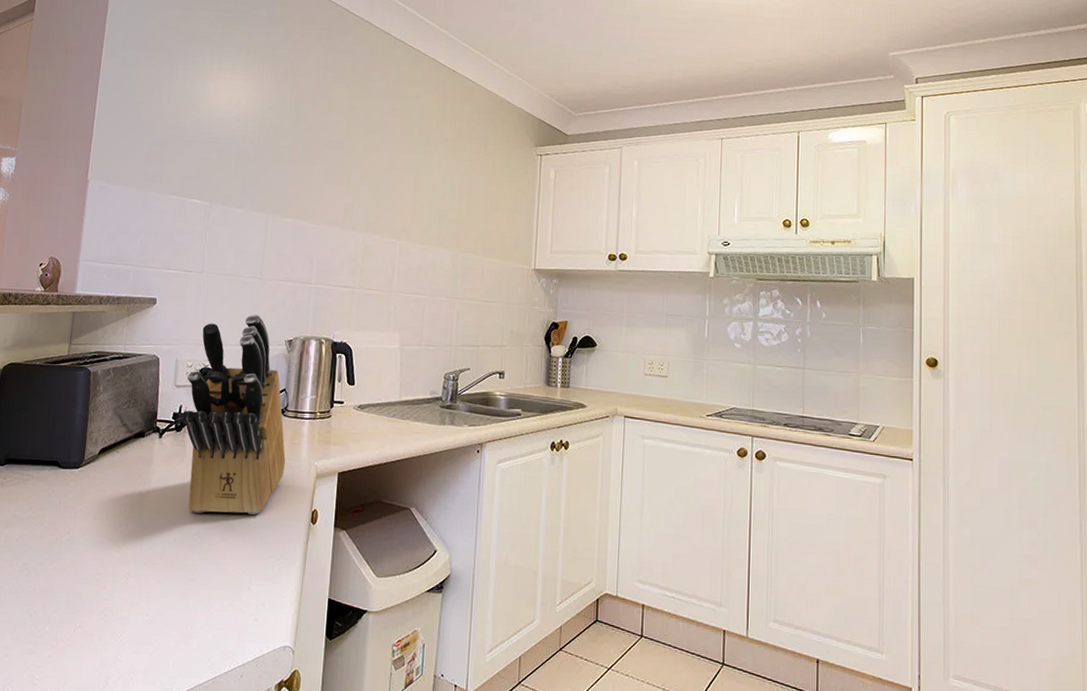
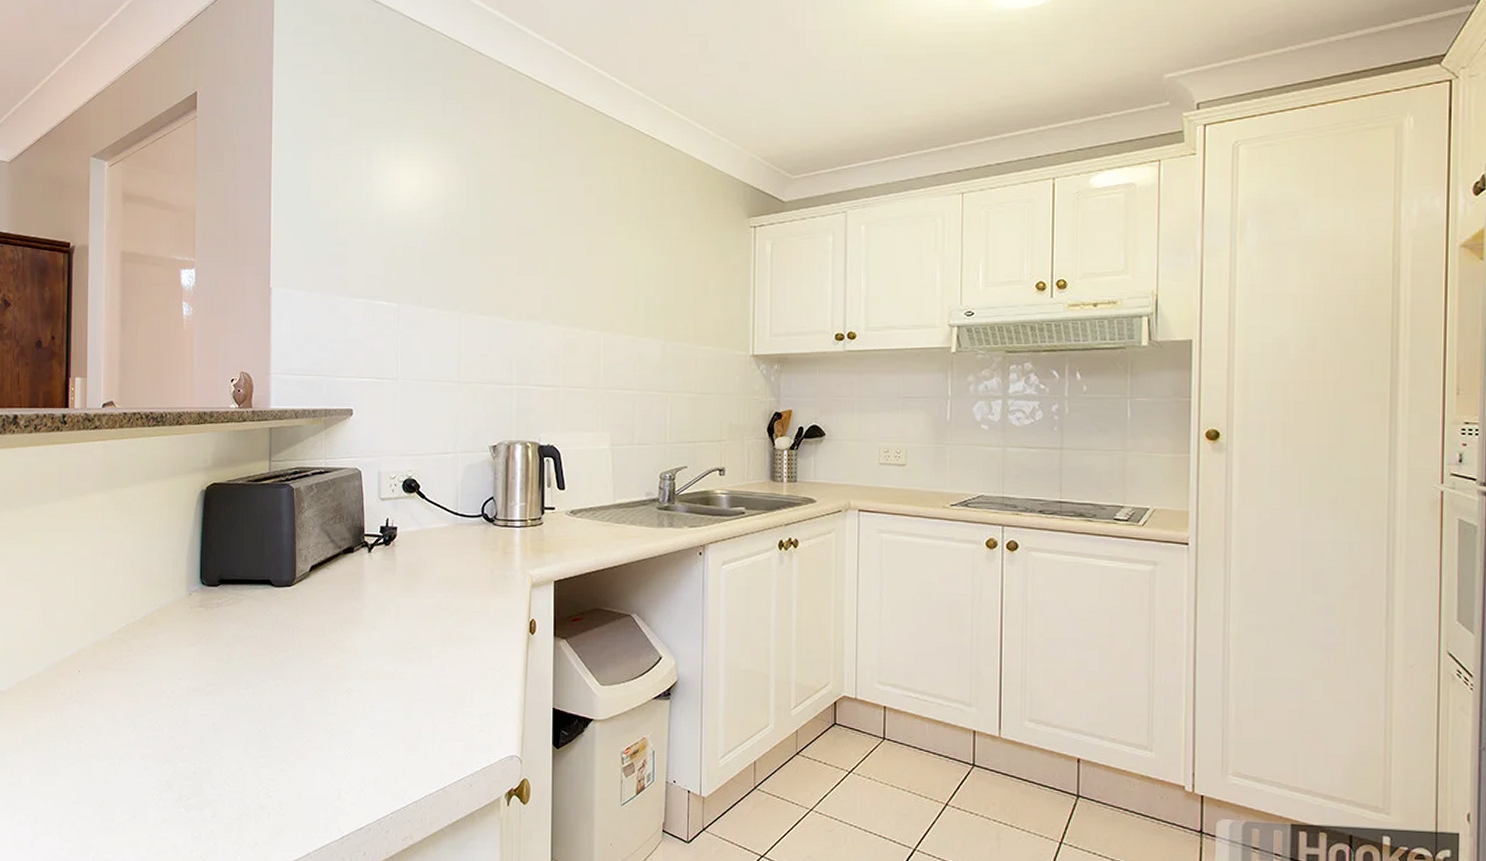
knife block: present [182,314,286,516] -> none [390,421,498,627]

